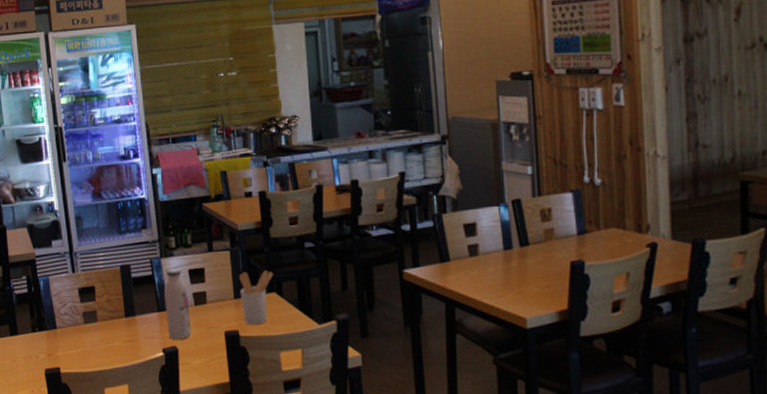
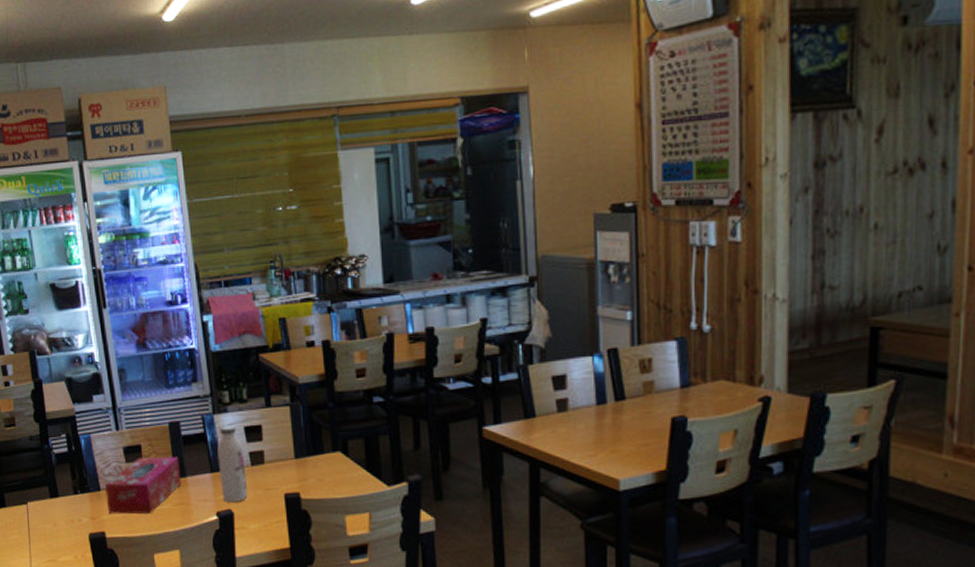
tissue box: none [61,297,131,351] -> present [105,456,182,514]
utensil holder: present [239,270,274,325] -> none [300,427,339,487]

